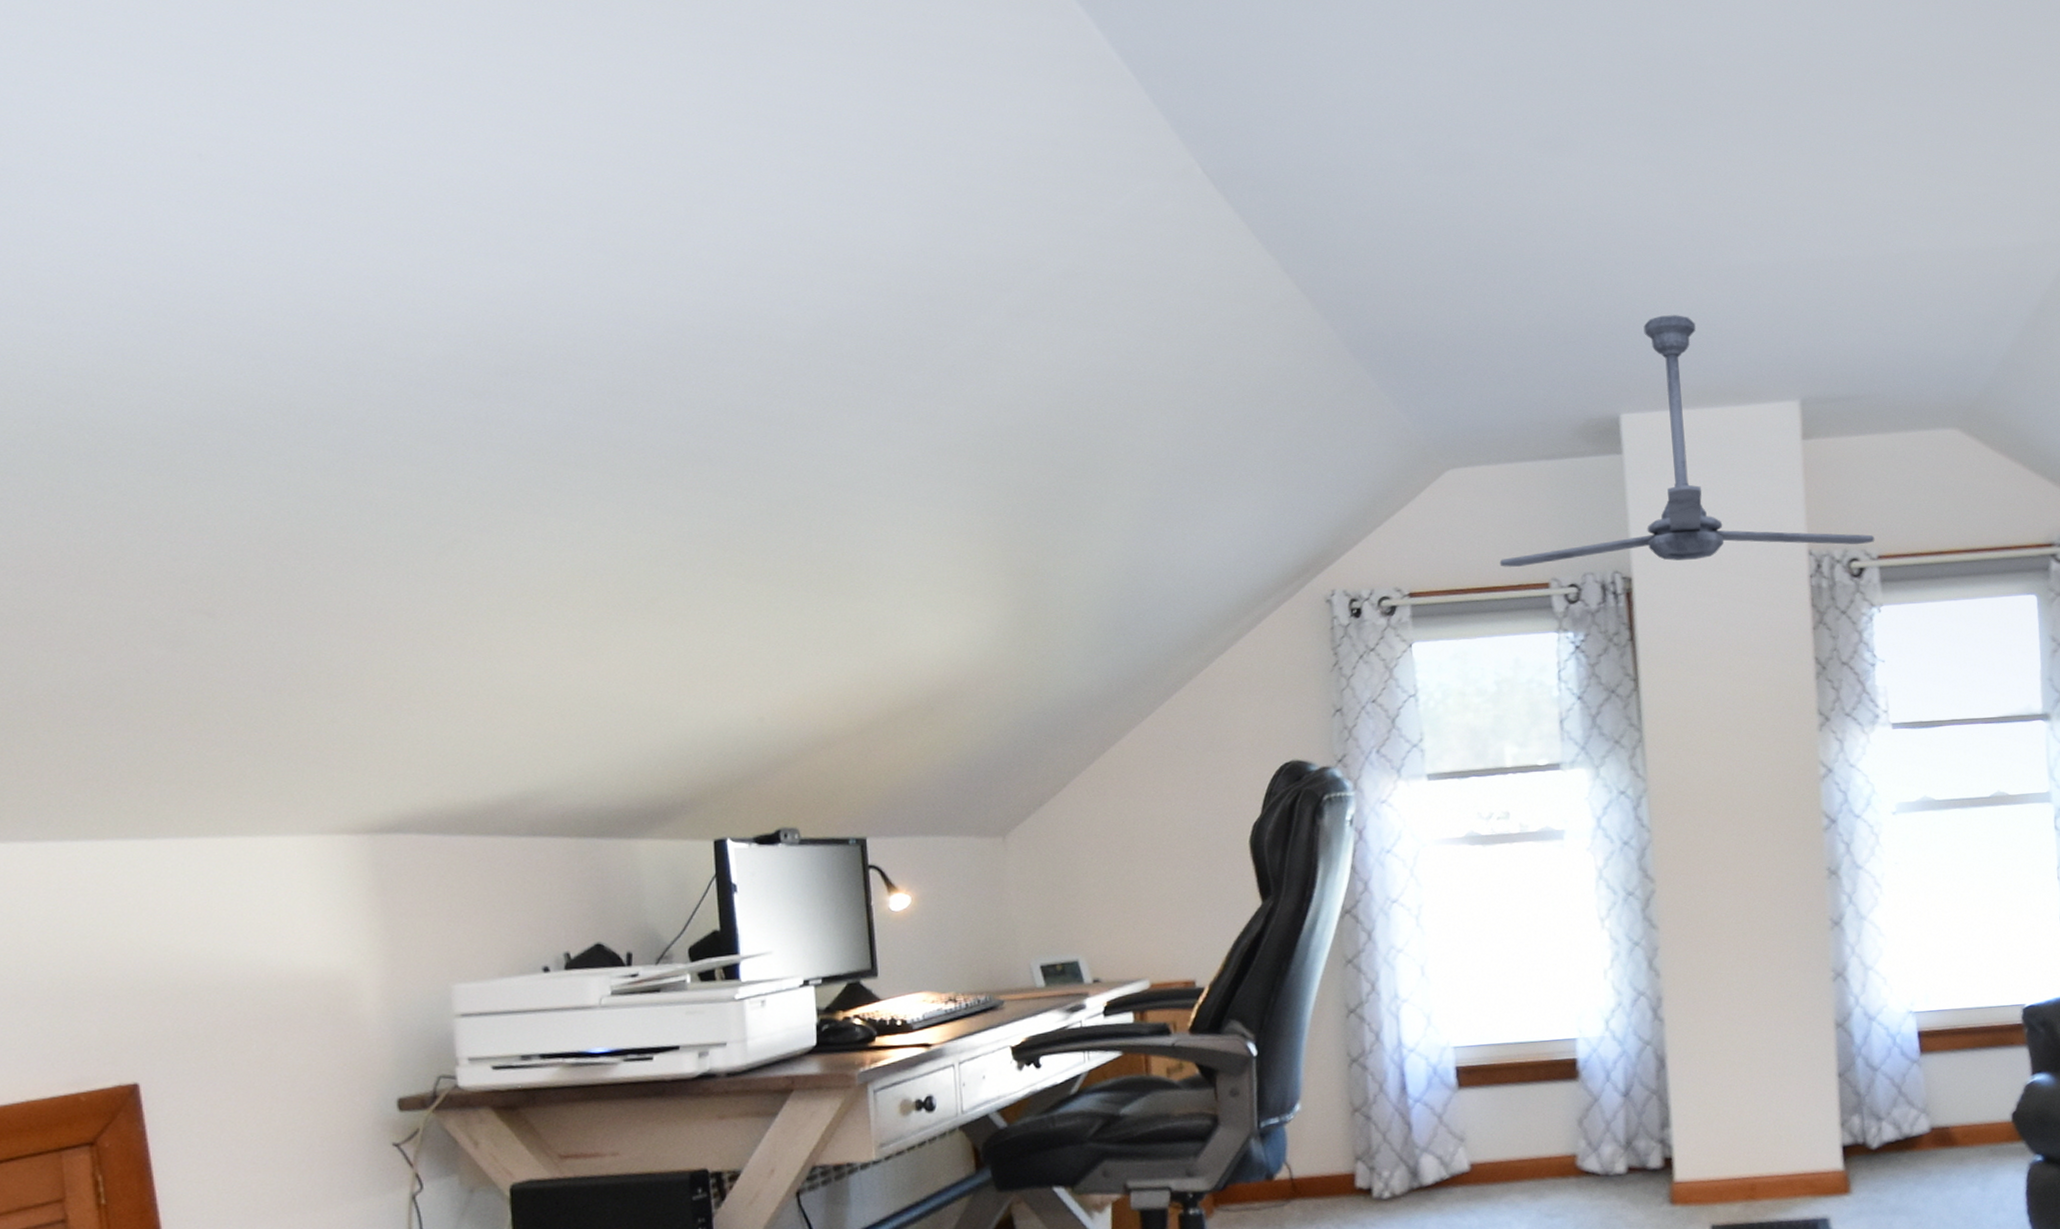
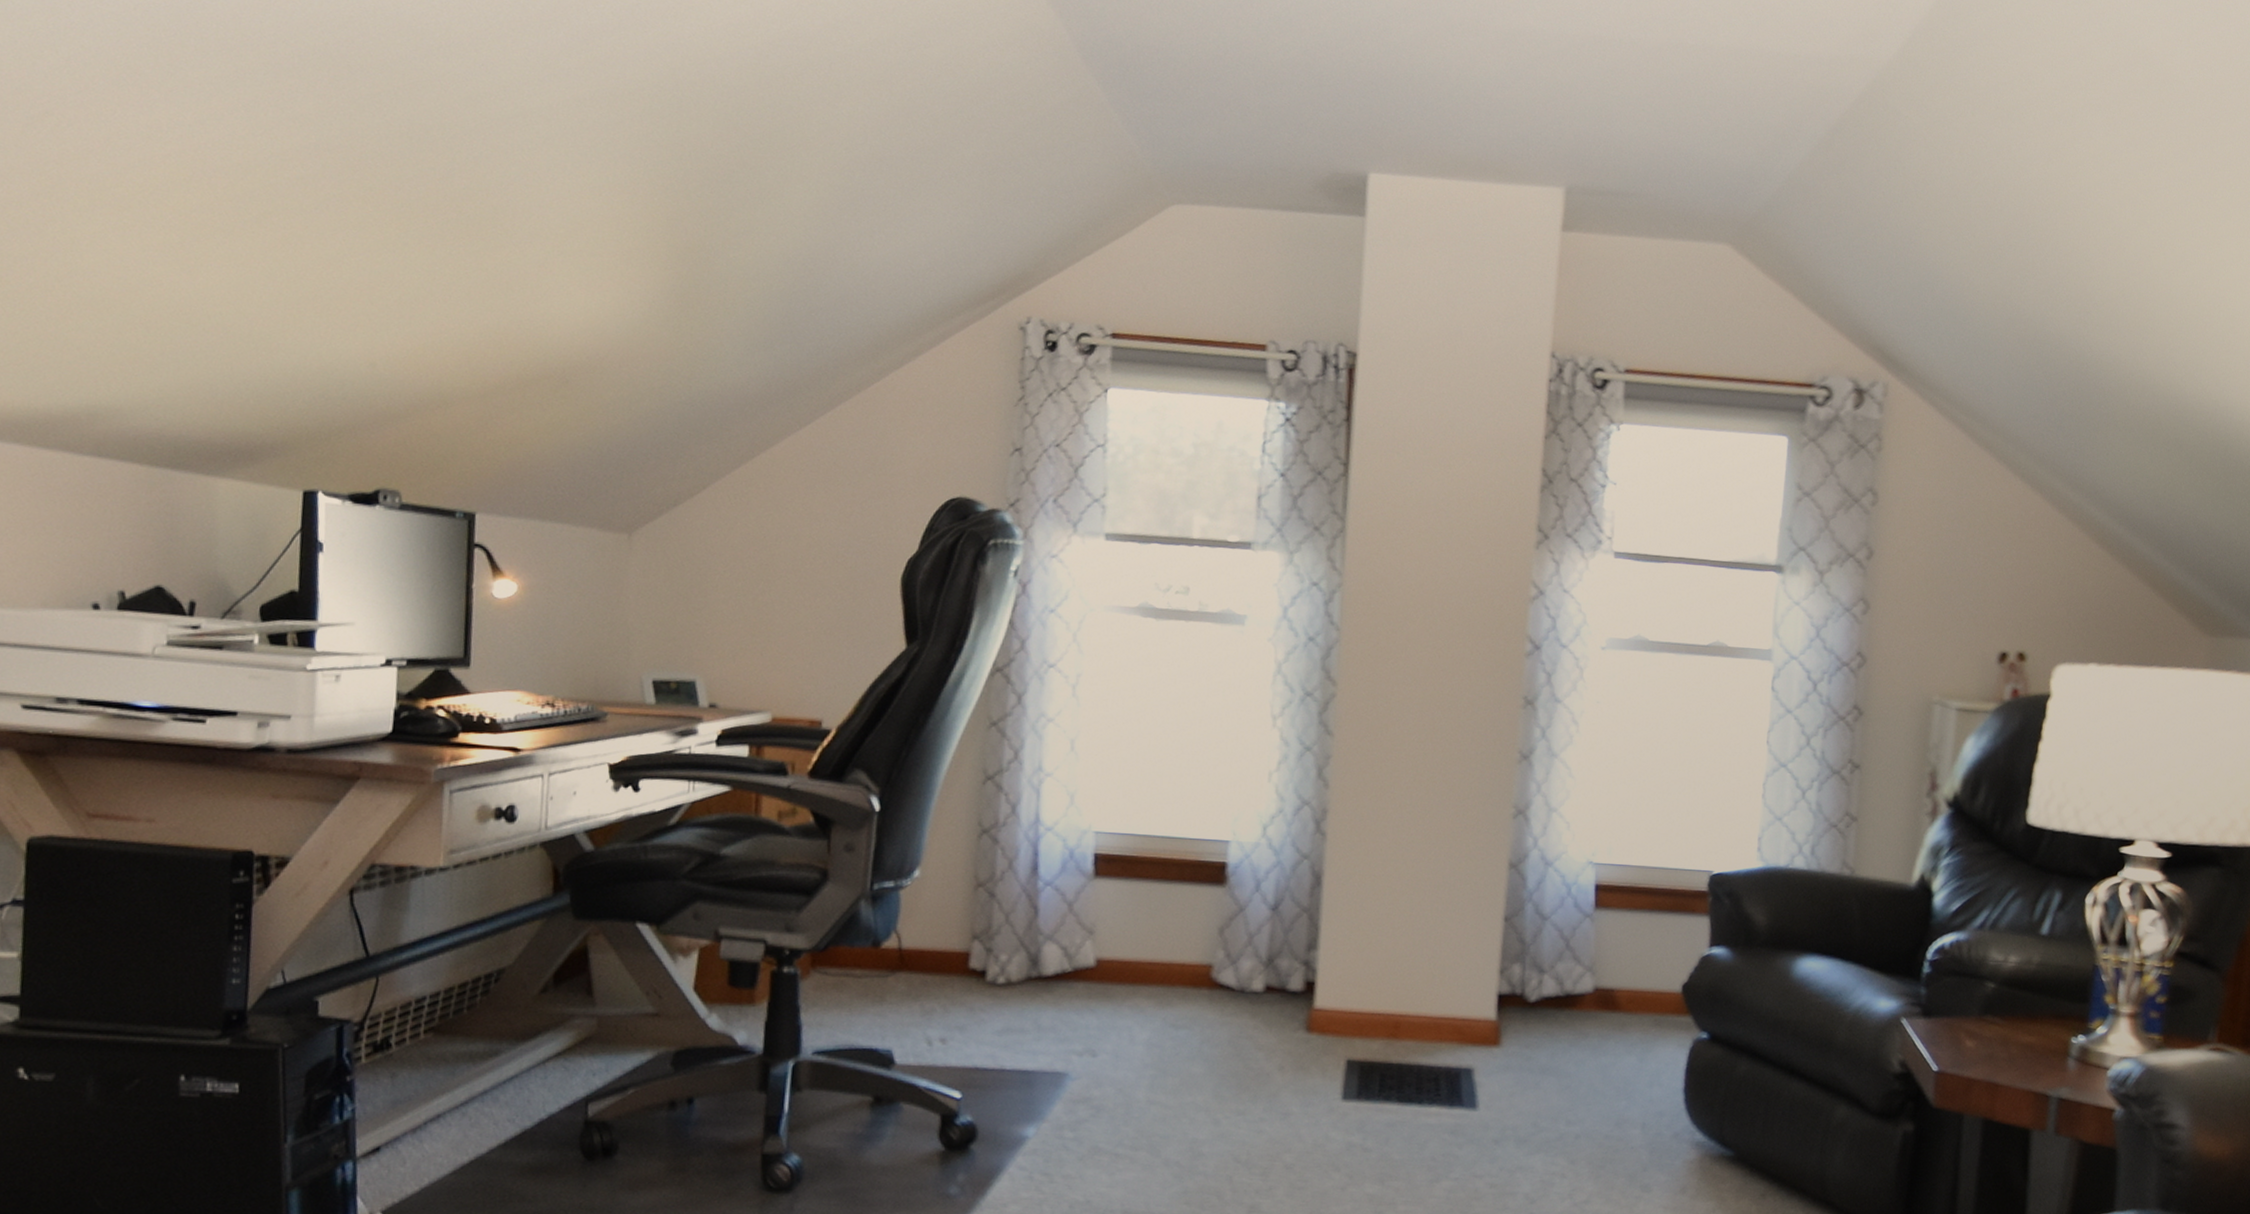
ceiling fan: present [1499,315,1875,567] -> none [1215,71,1625,355]

